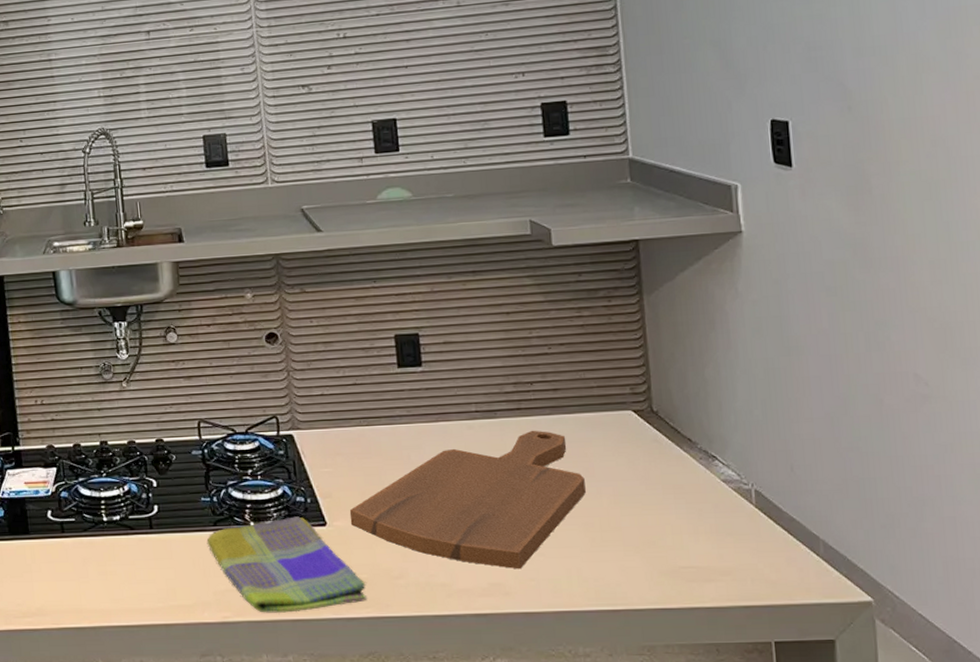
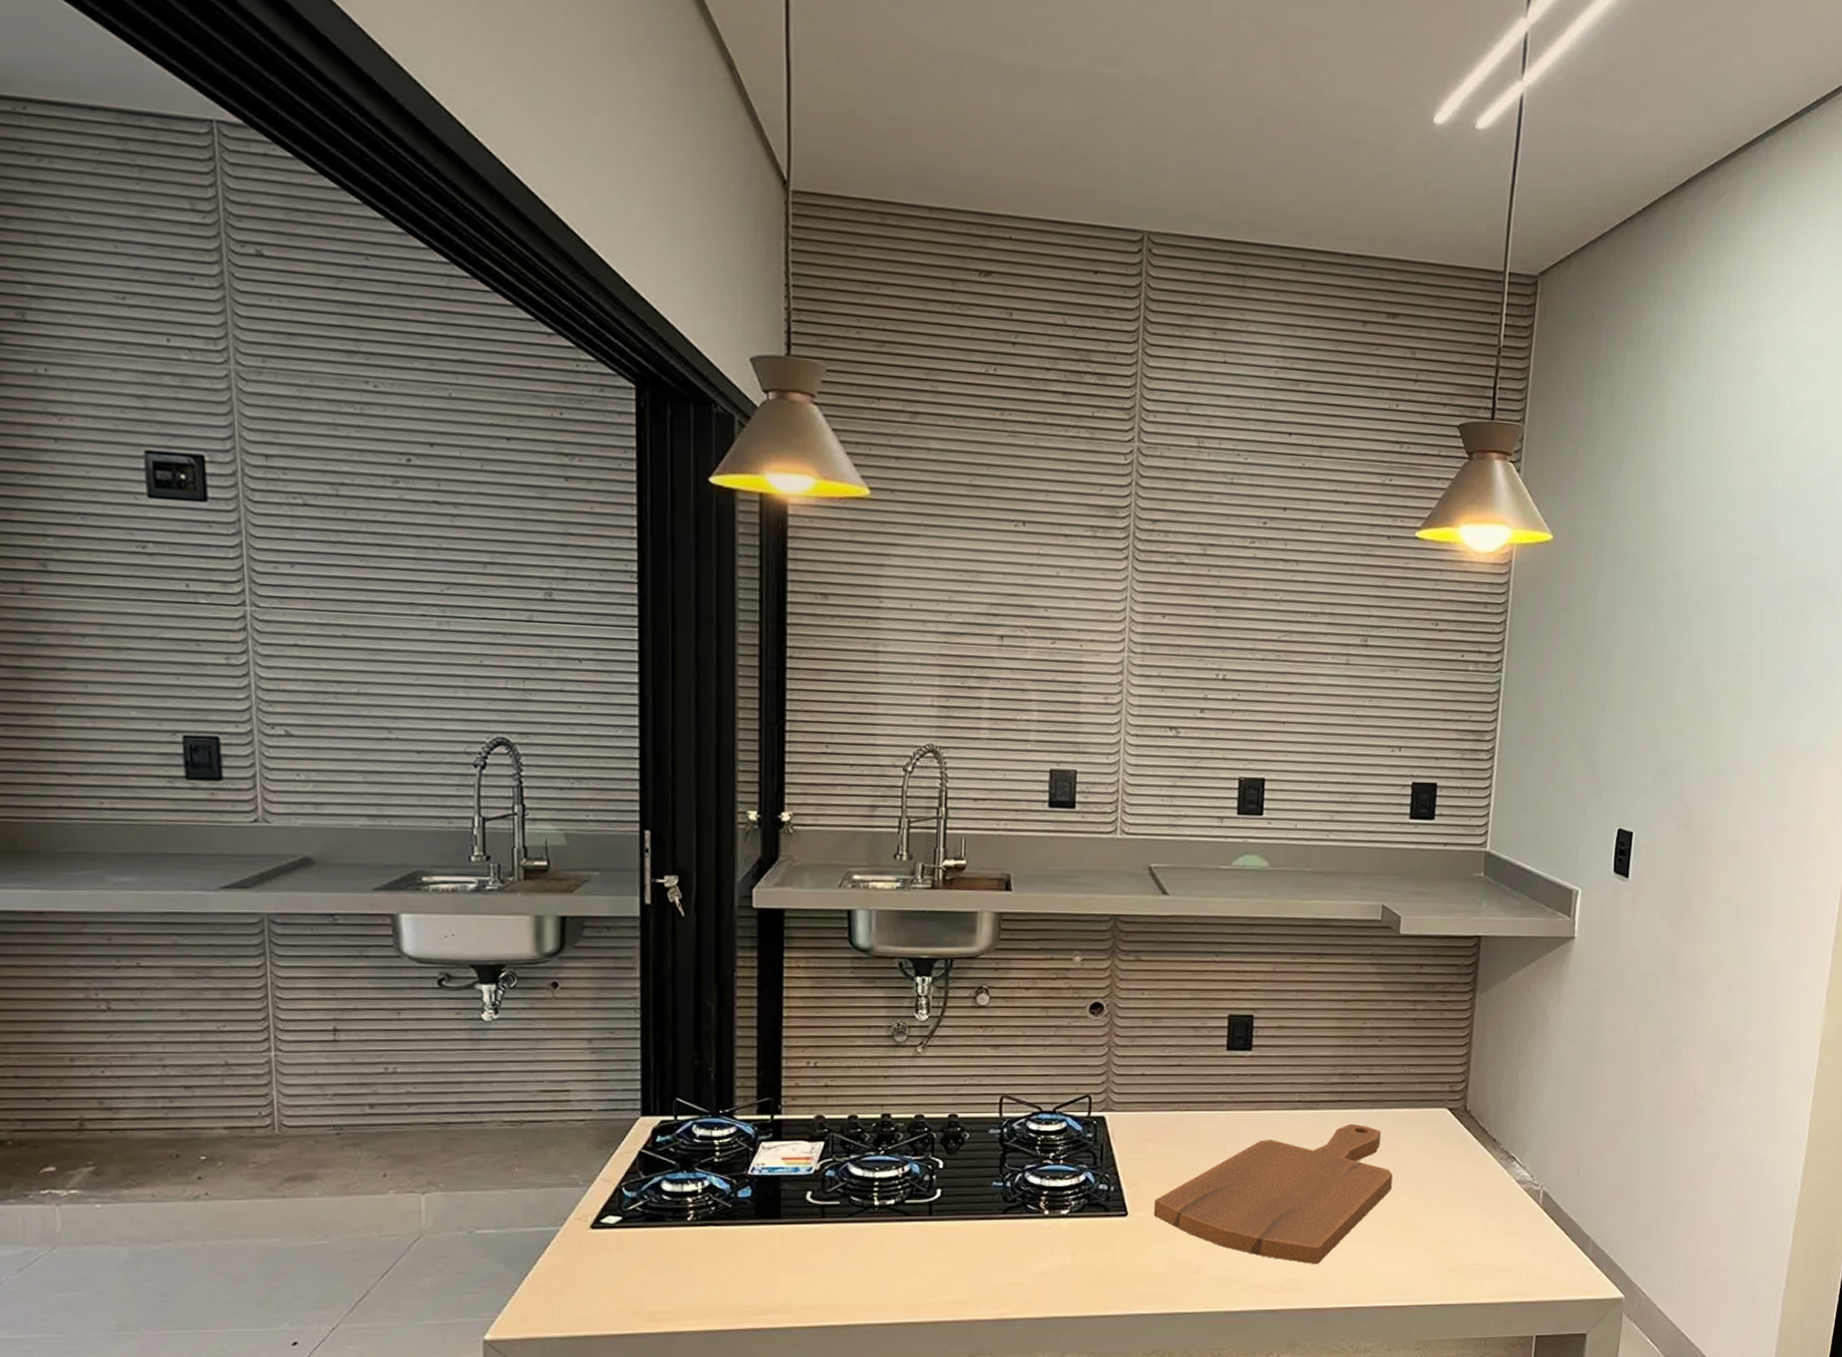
dish towel: present [206,516,366,613] -> none [992,1205,1160,1309]

